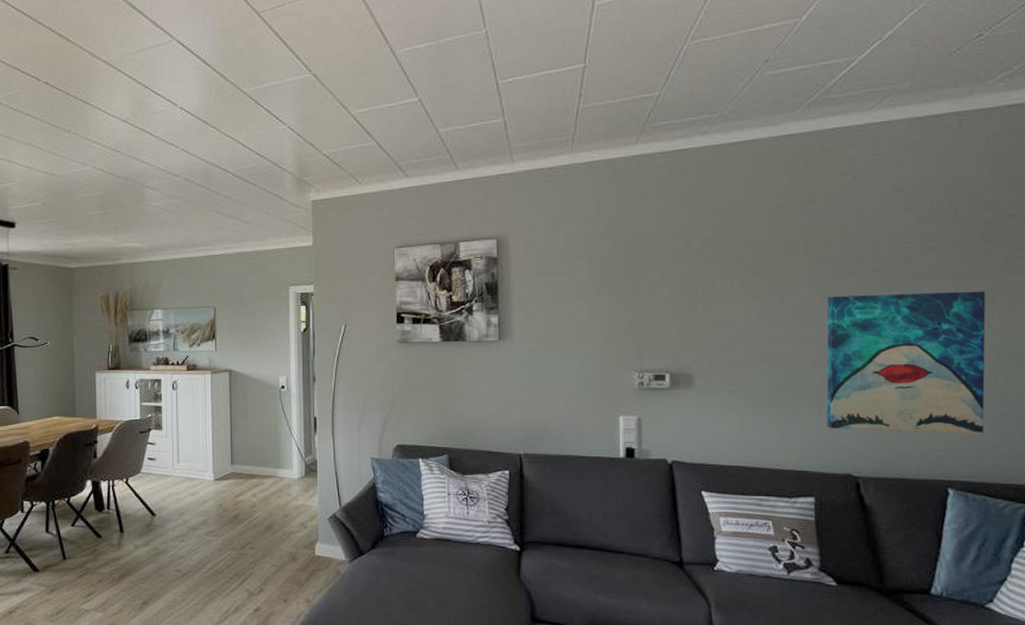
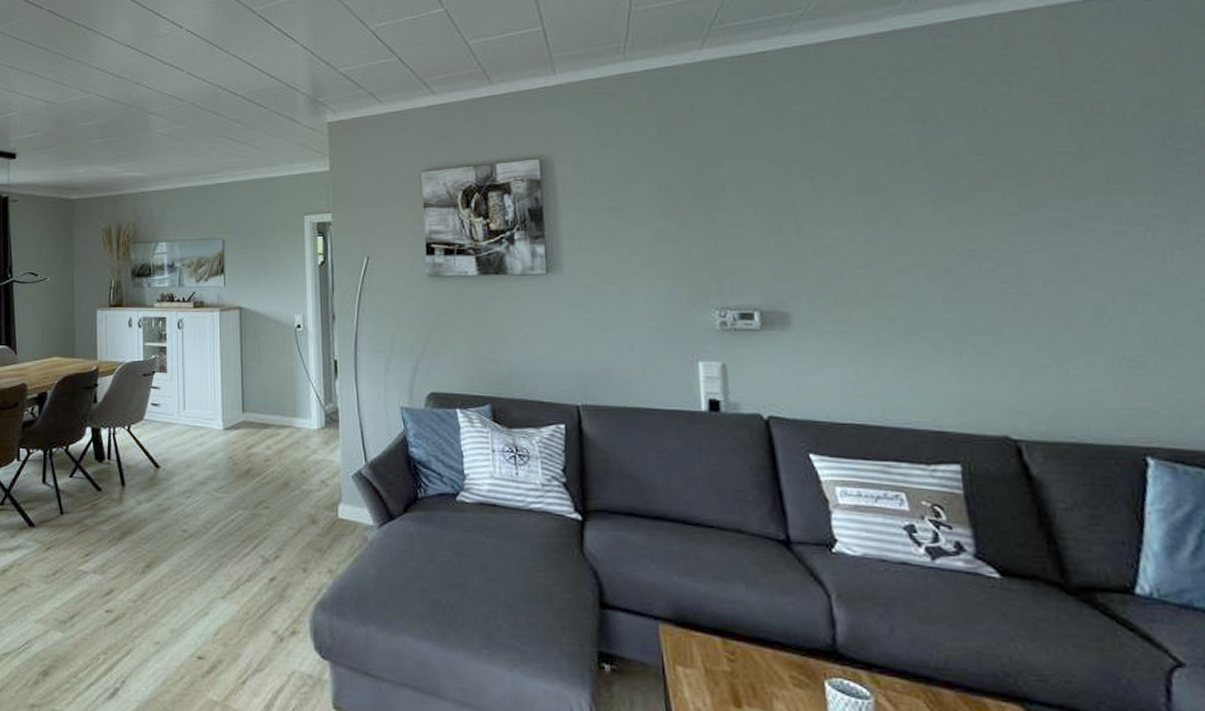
wall art: present [826,291,986,435] -> none [958,209,1191,390]

